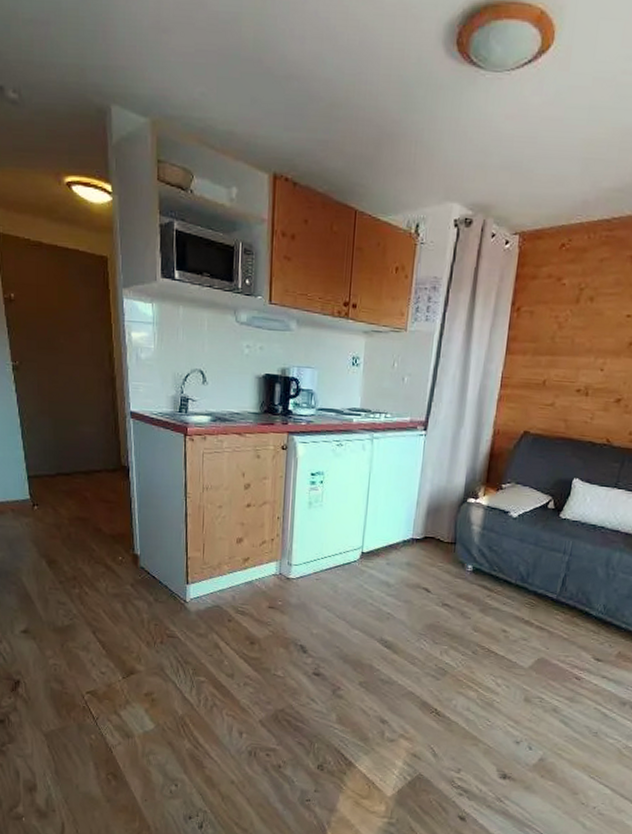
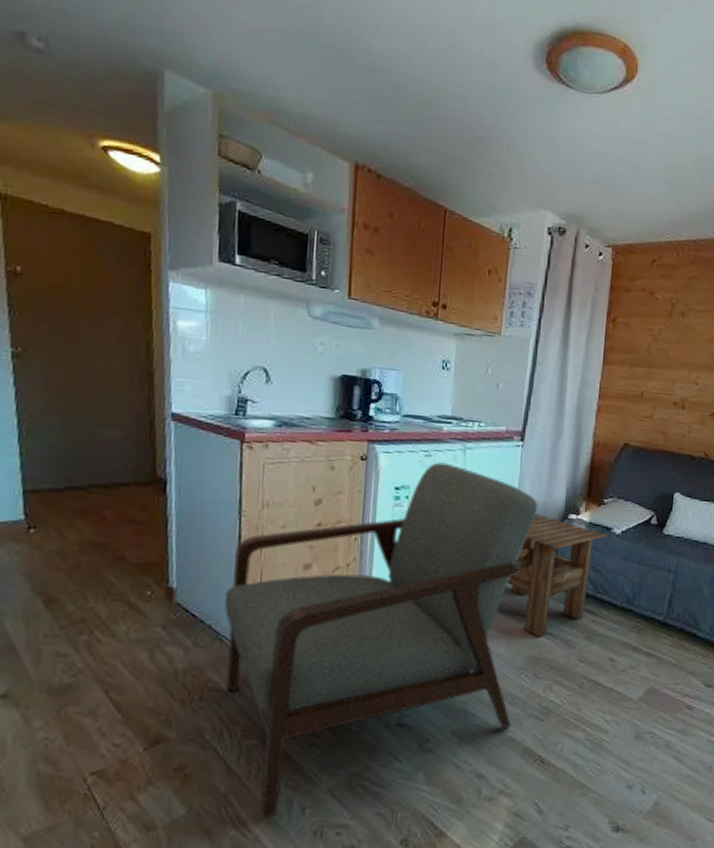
chair: none [176,450,439,738] -> present [224,462,538,819]
side table: none [409,498,505,608] -> present [507,514,608,637]

